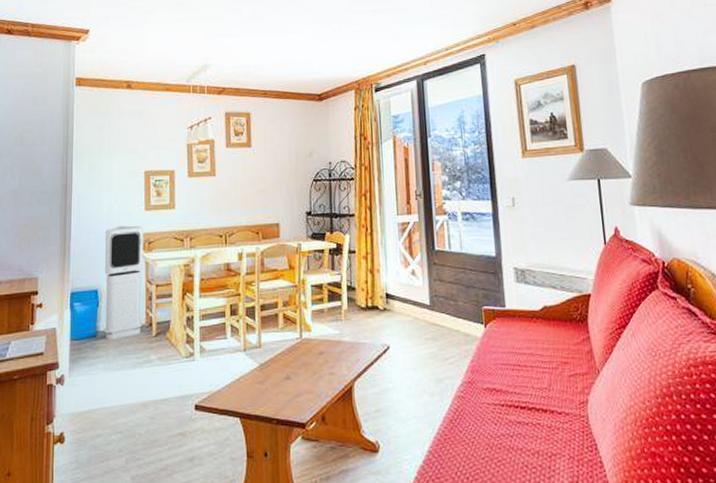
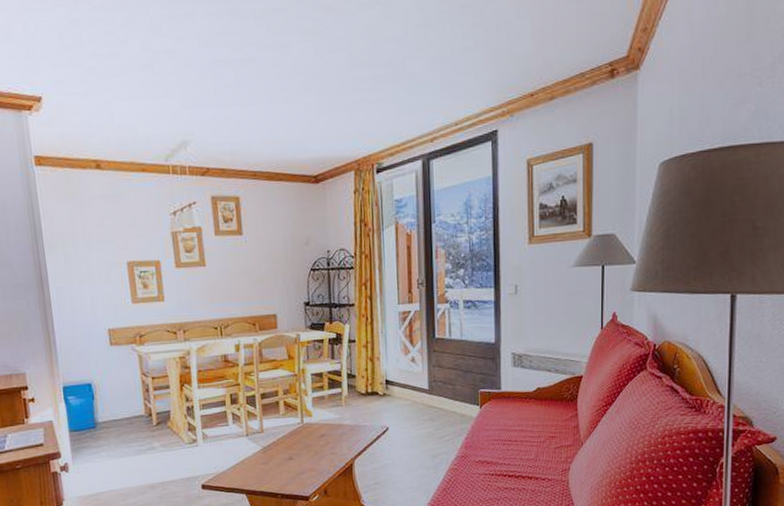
air purifier: present [103,225,143,340] -> none [92,319,143,430]

